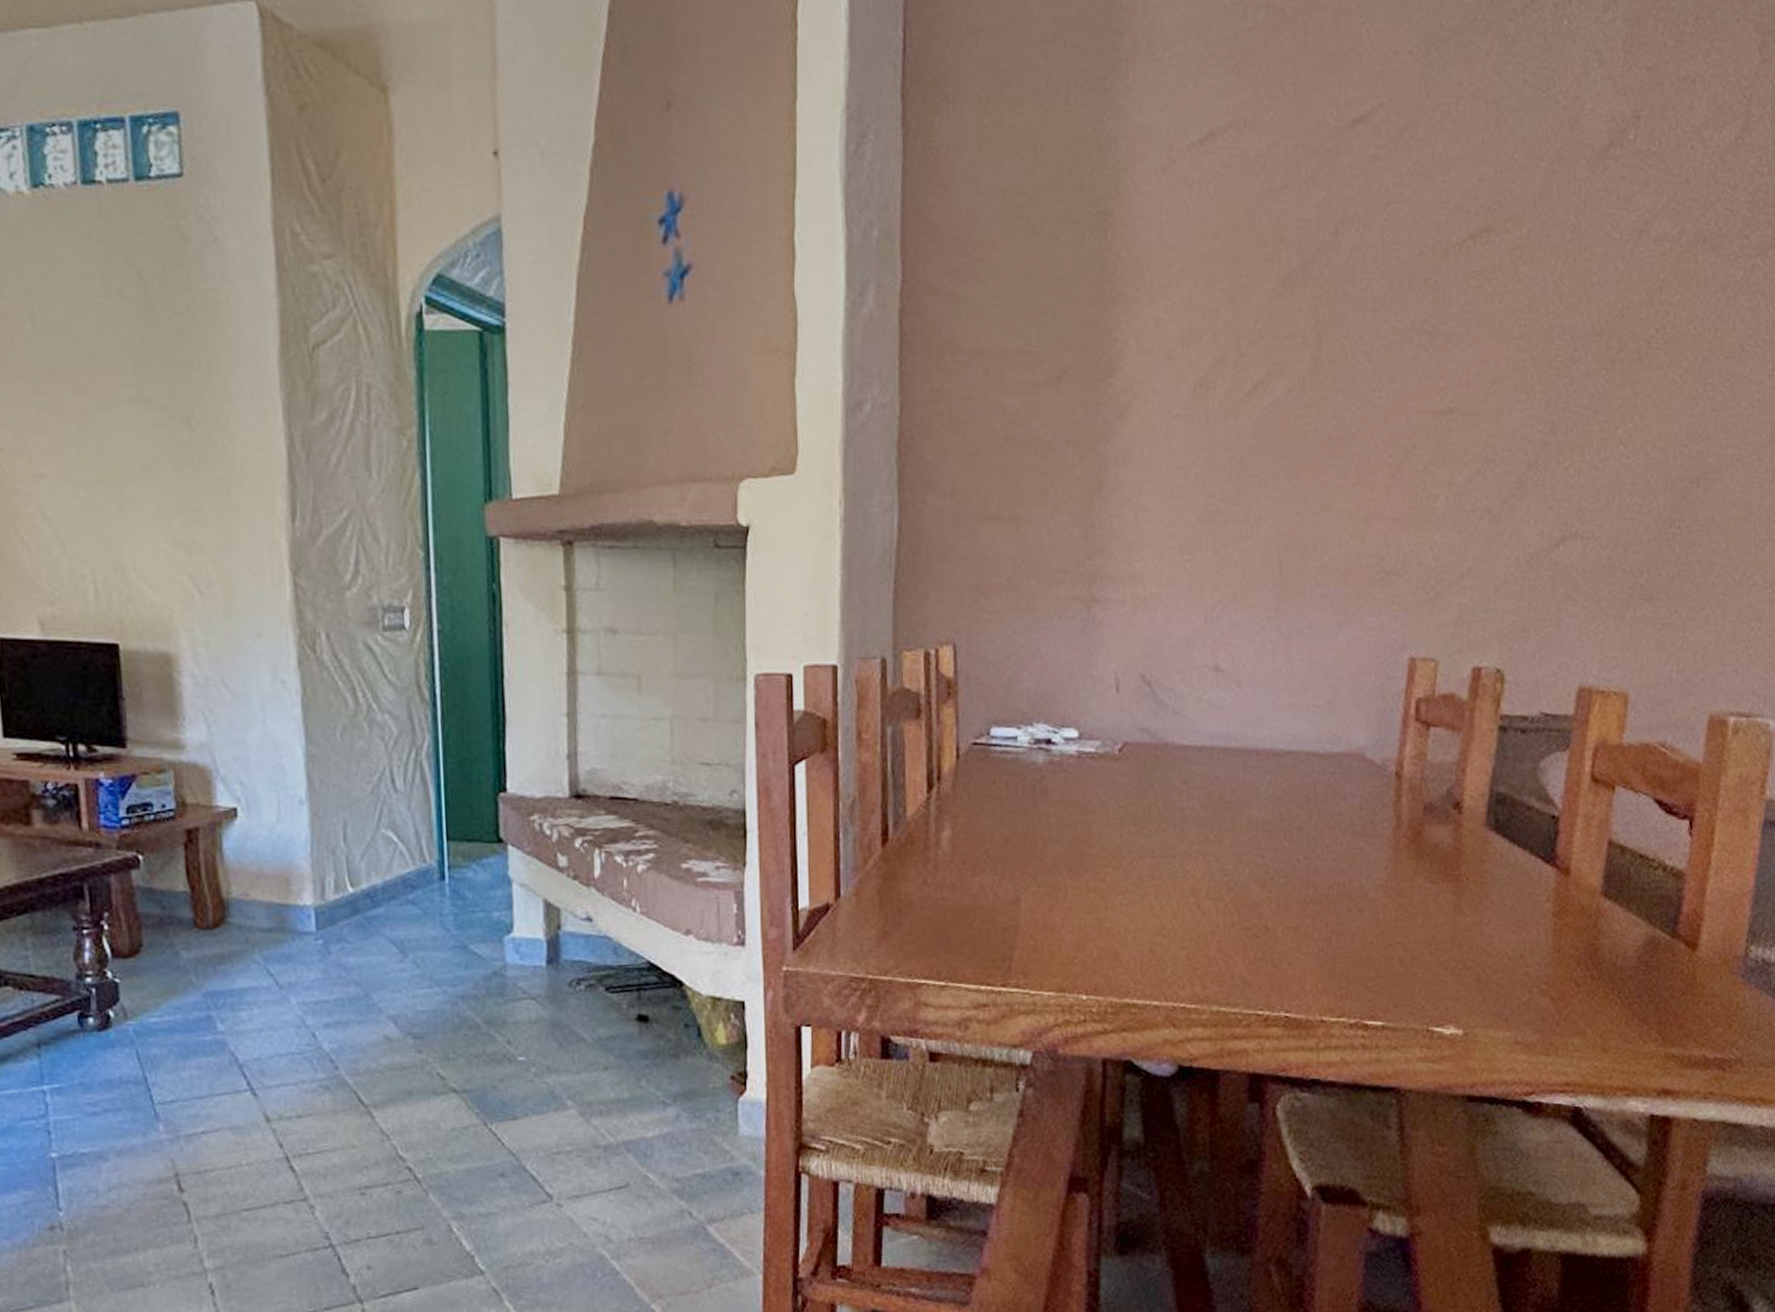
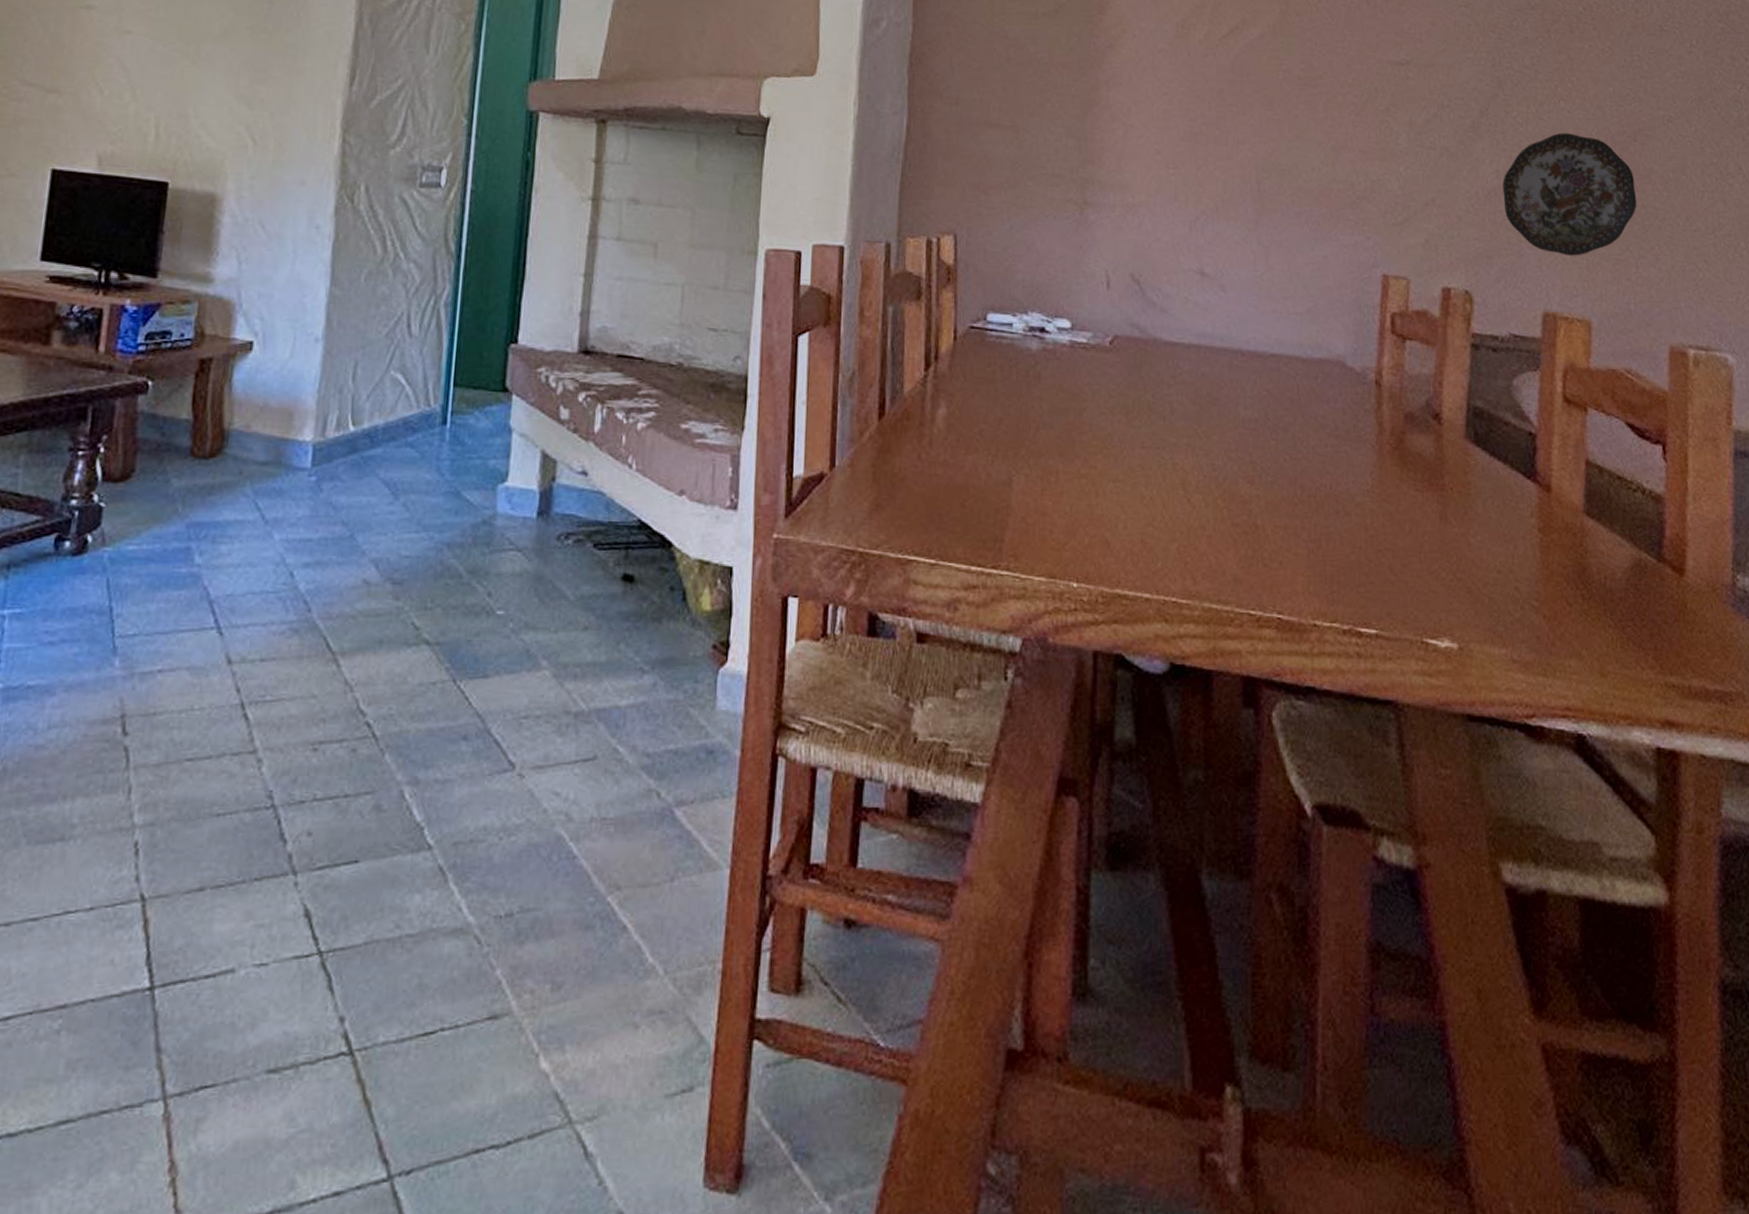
decorative plate: none [1546,482,1692,623] -> present [1503,132,1637,256]

